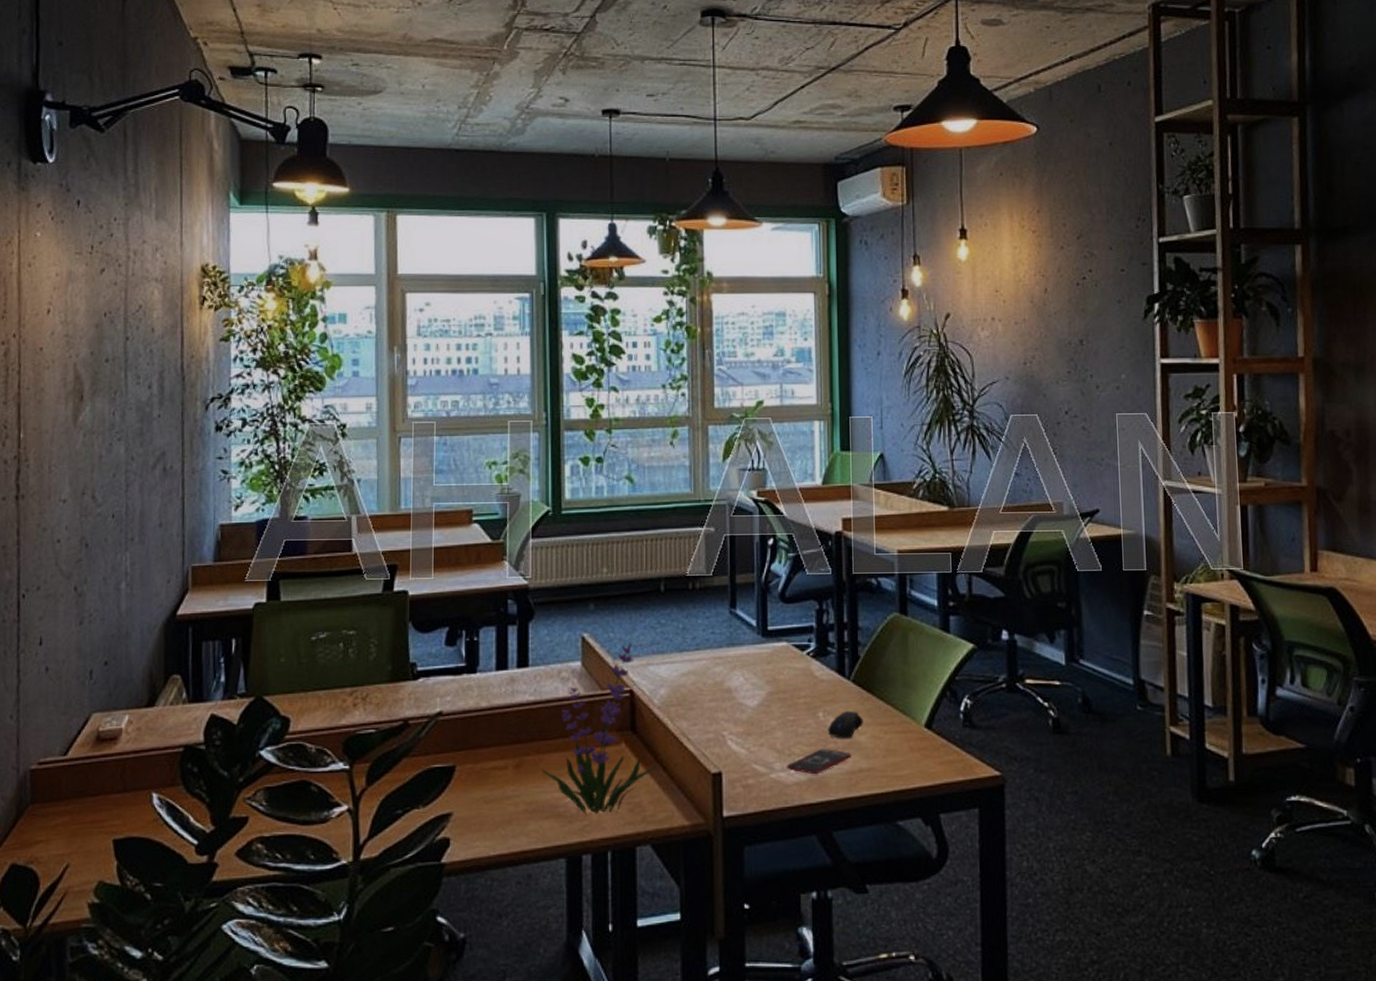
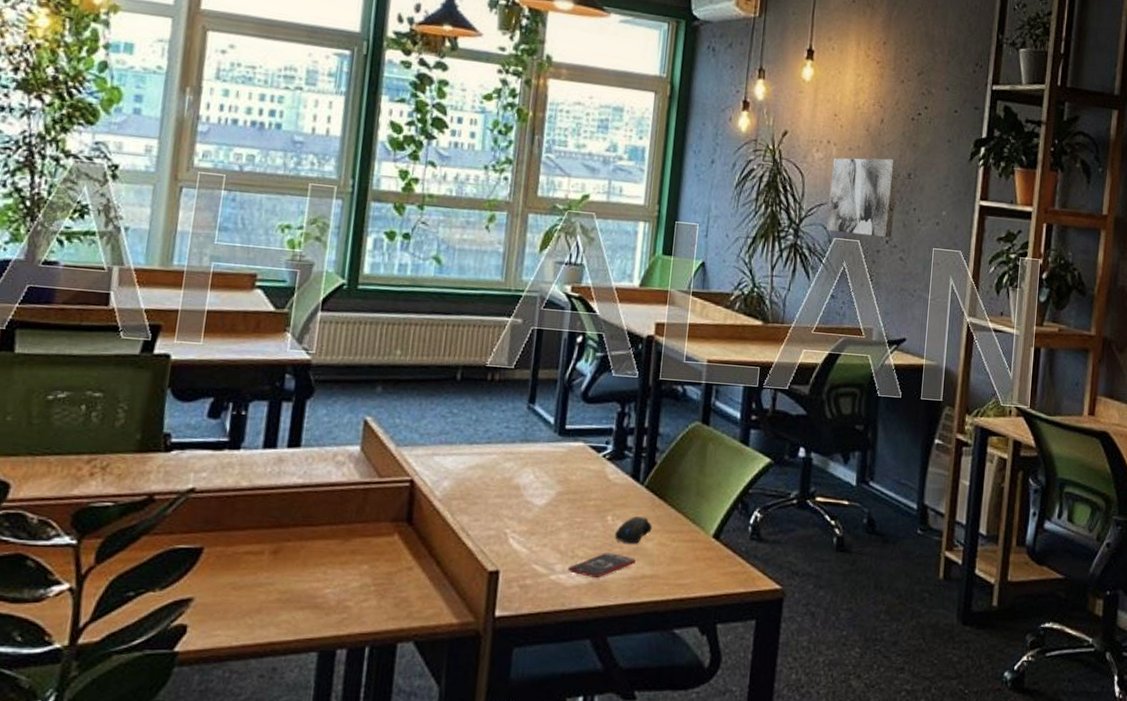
plant: present [541,643,657,814] -> none [301,431,431,607]
wall art: none [1000,328,1071,409] -> present [826,158,899,238]

